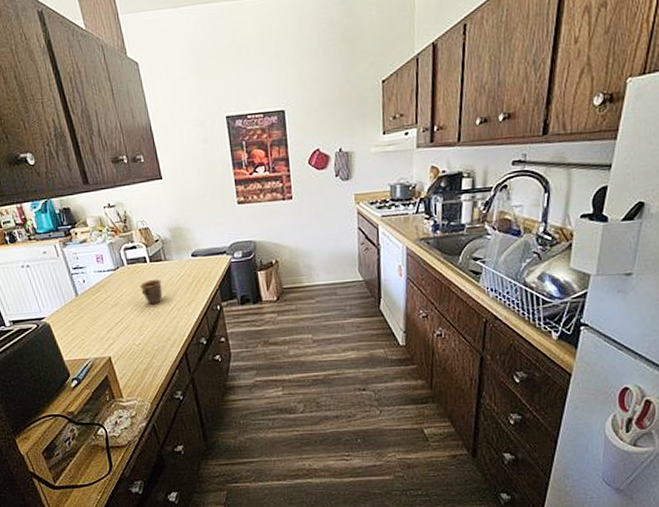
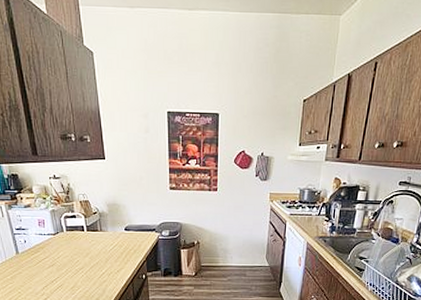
mug: present [139,279,163,305] -> none [75,246,96,268]

